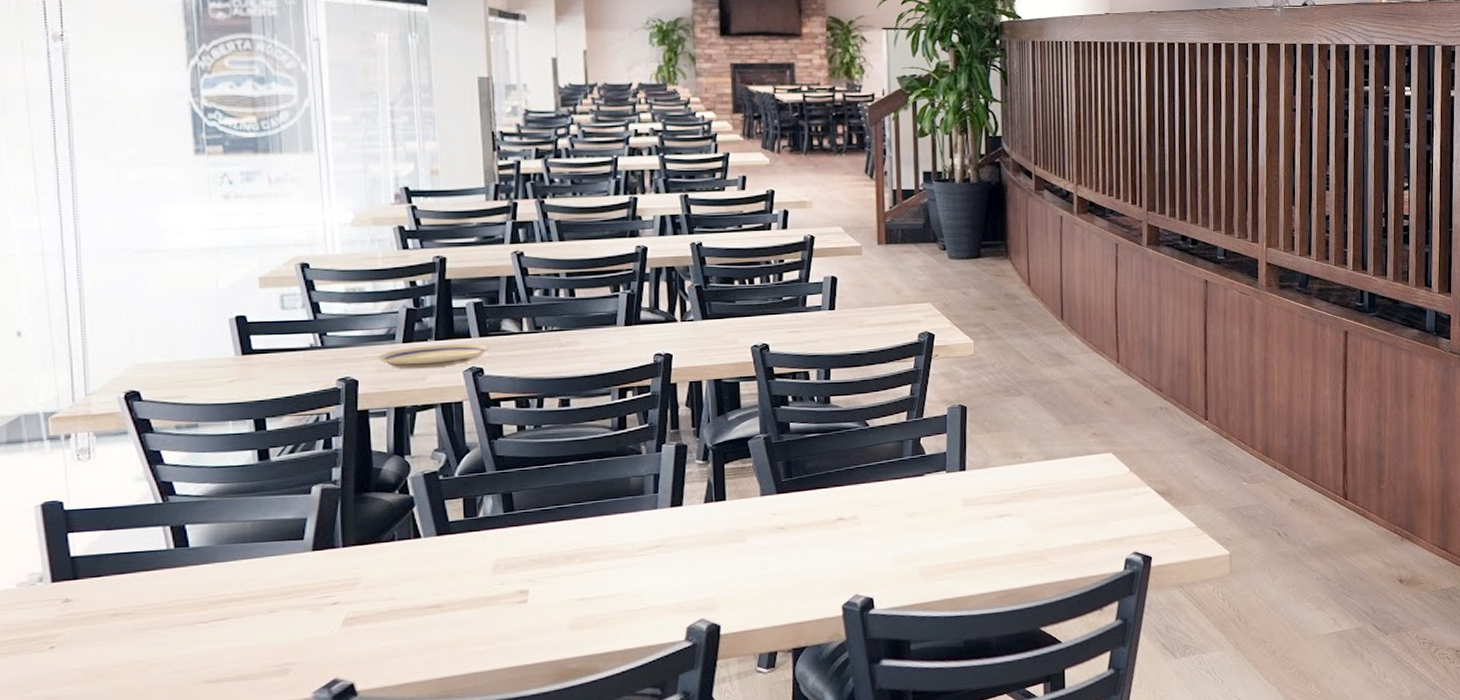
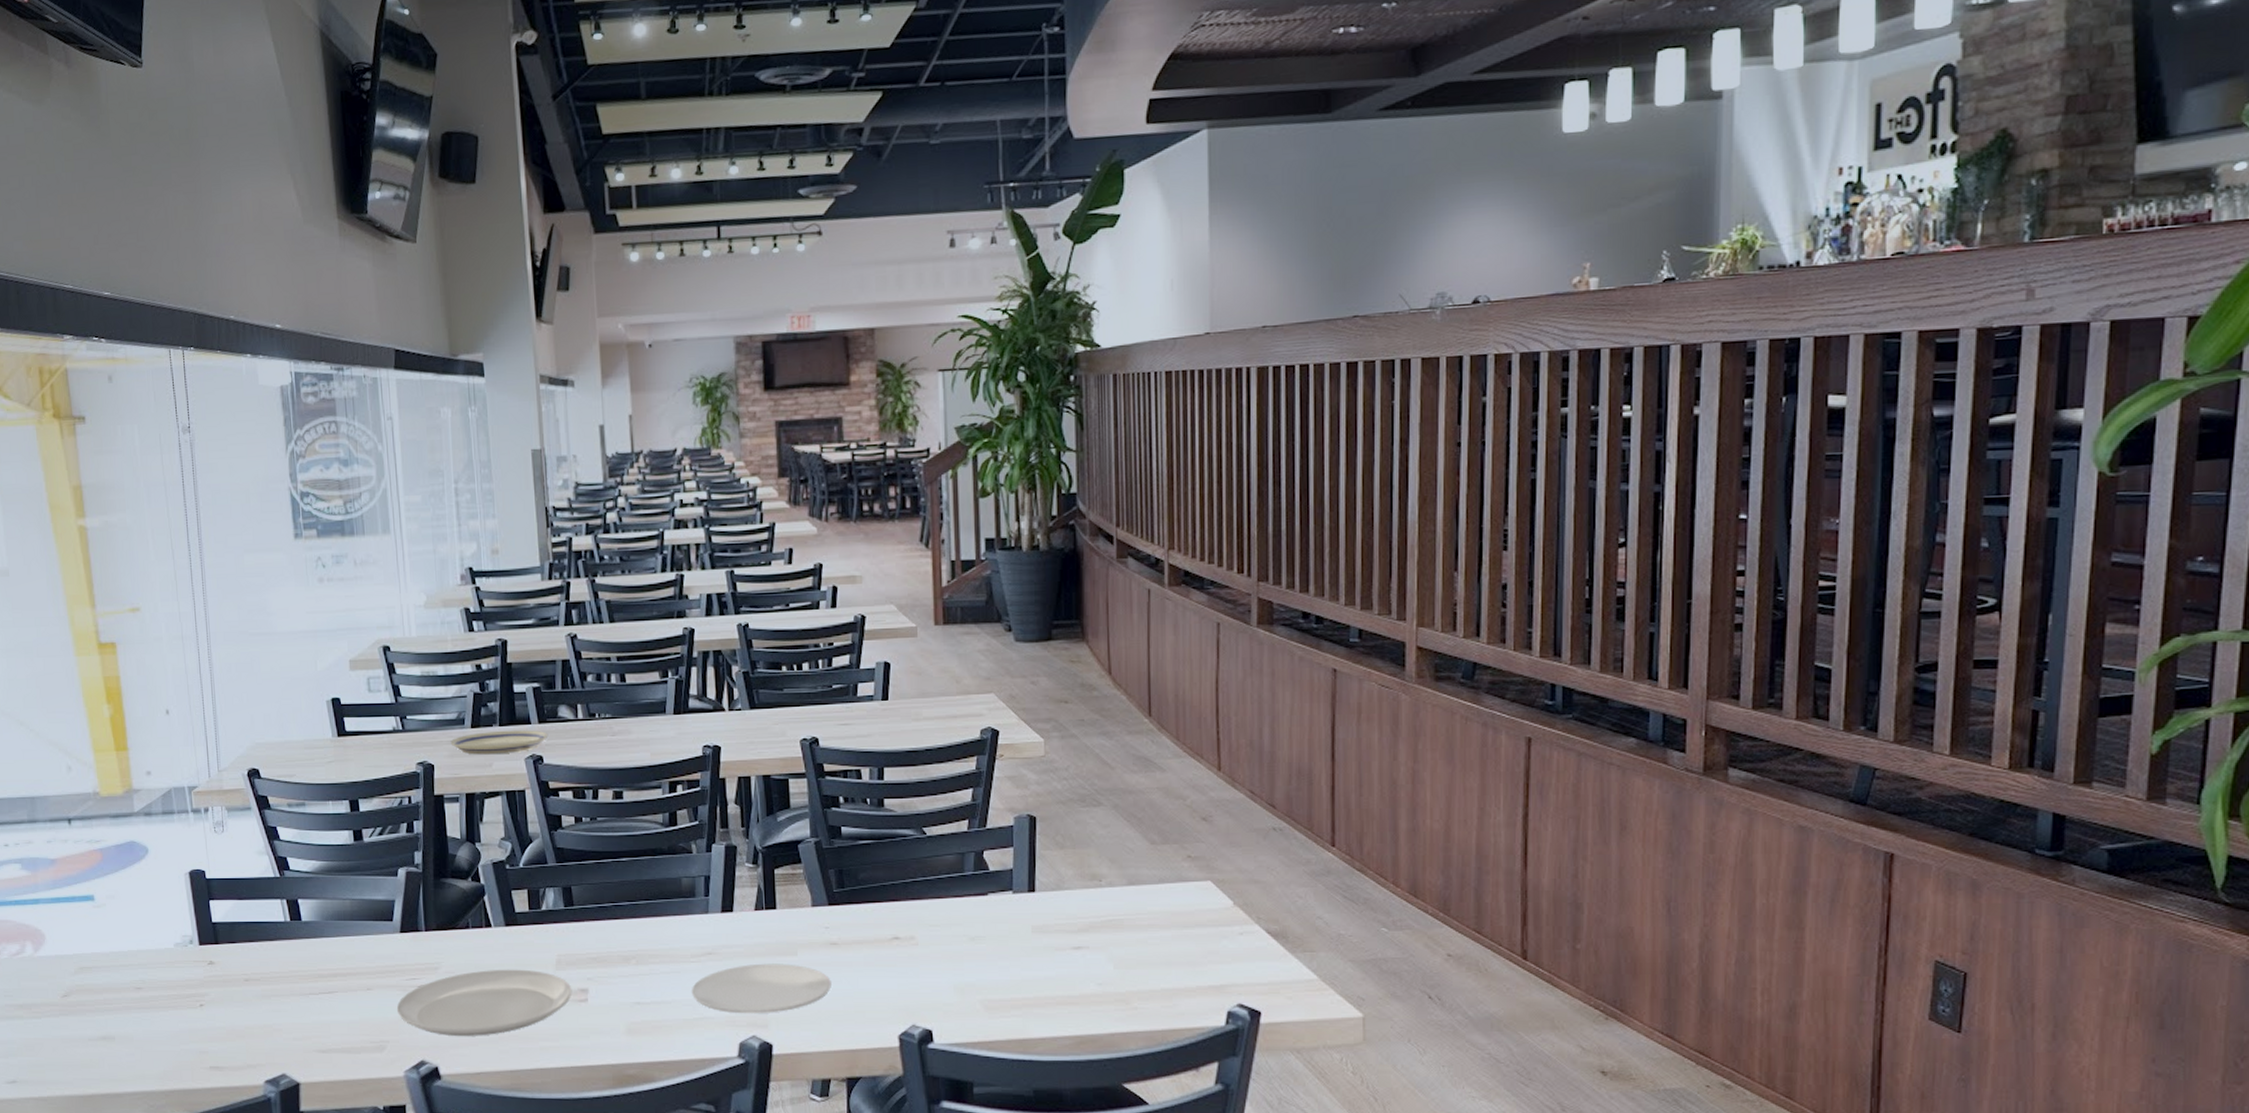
plate: none [305,576,511,651] -> present [396,969,572,1036]
plate: none [638,549,779,600] -> present [691,963,832,1014]

